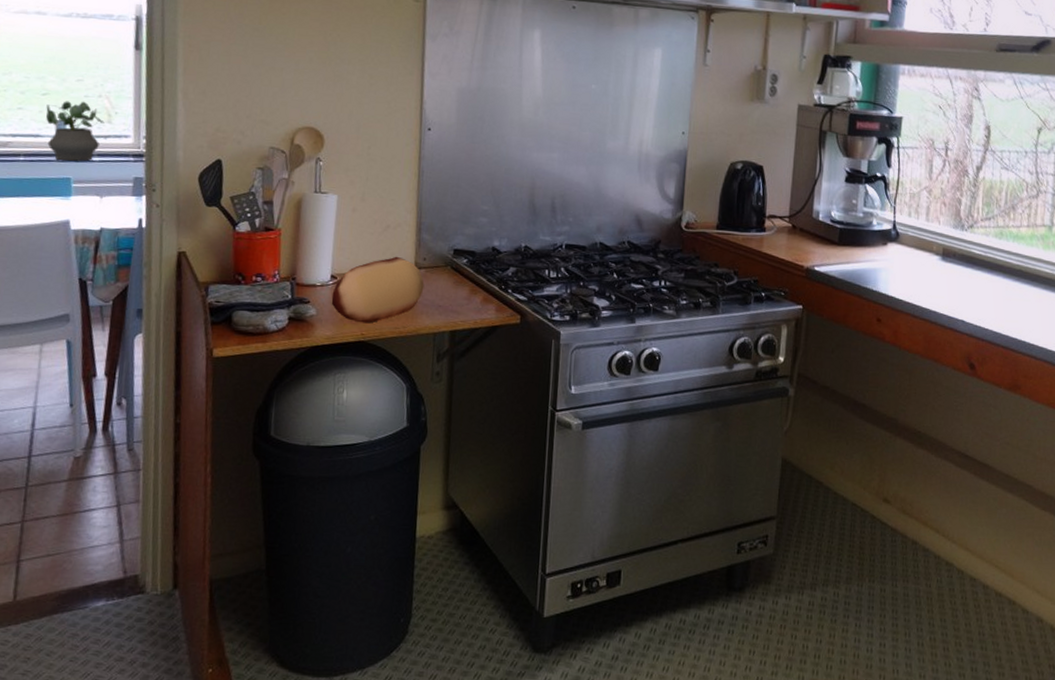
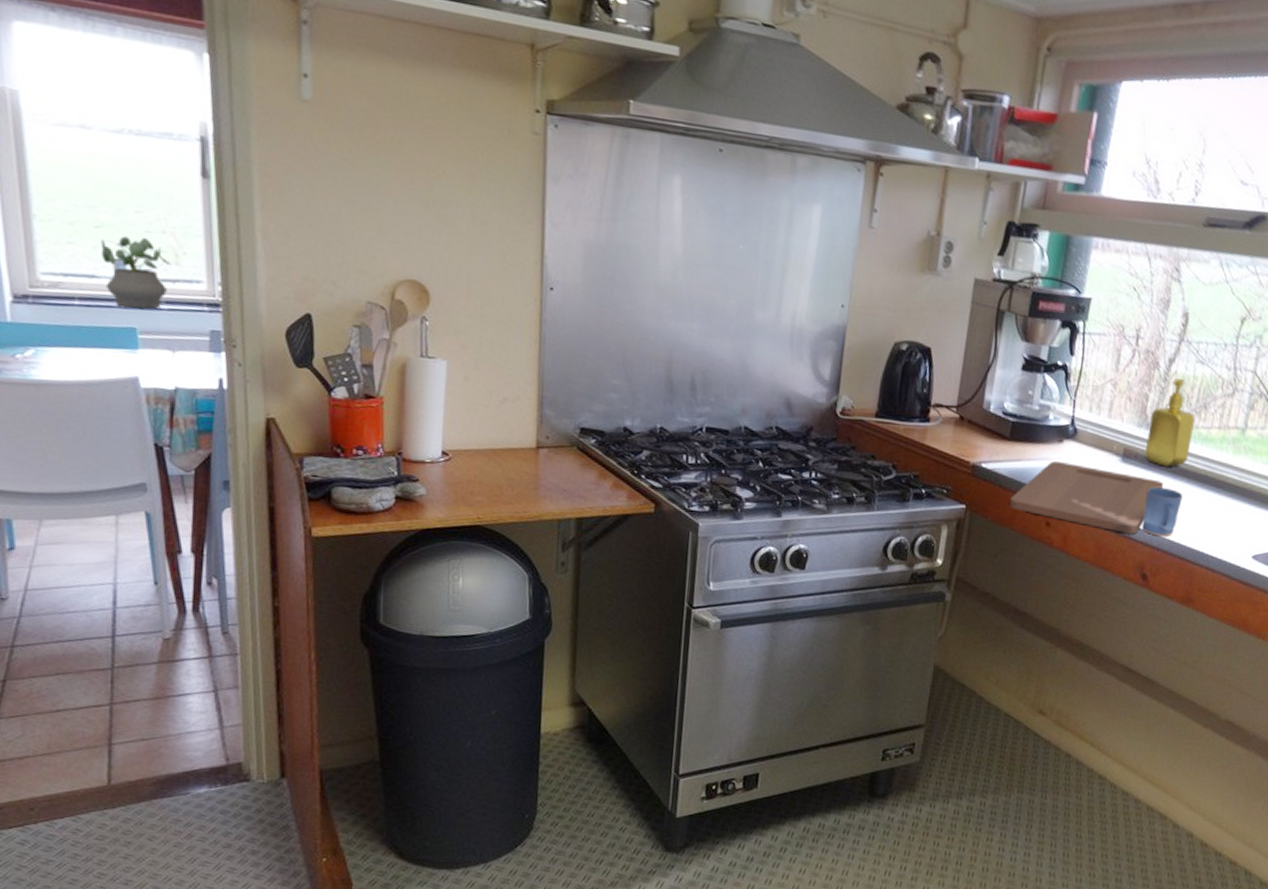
bread loaf: present [331,256,424,323] -> none [442,433,547,506]
cutting board: none [842,262,983,327] -> present [1009,461,1164,534]
soap dispenser: none [963,184,1005,264] -> present [1145,378,1195,467]
mug: none [966,282,1001,327] -> present [1142,487,1183,536]

